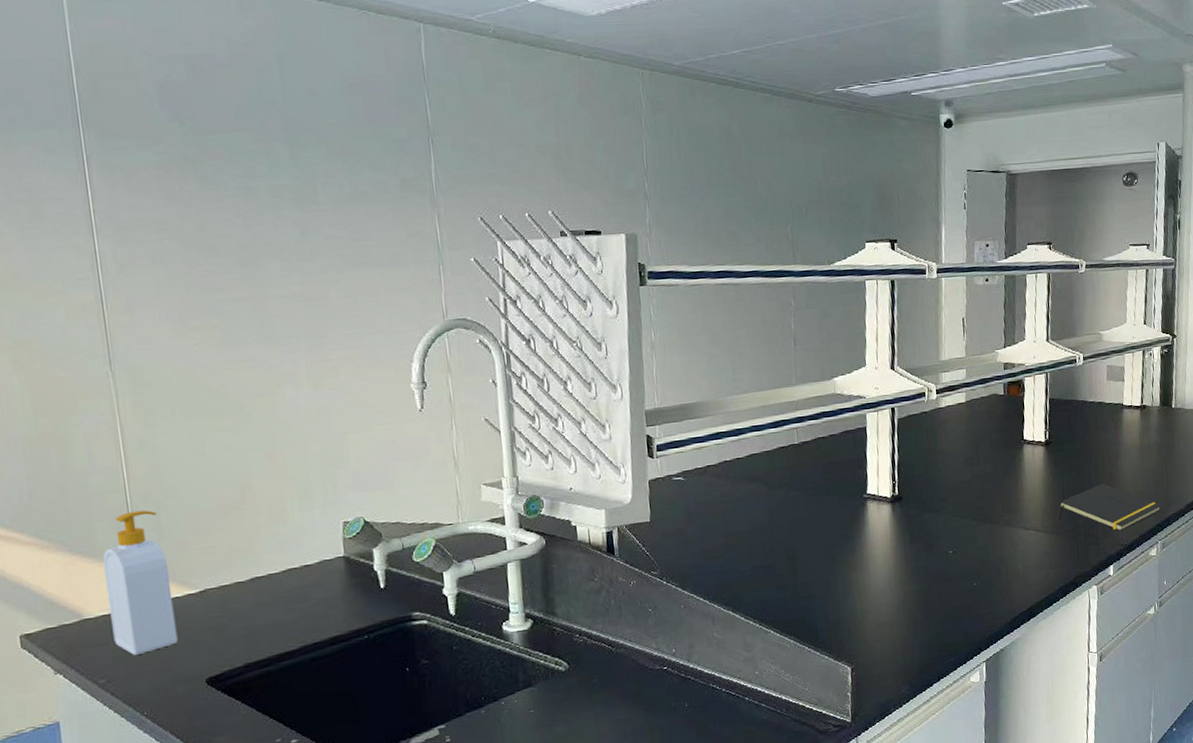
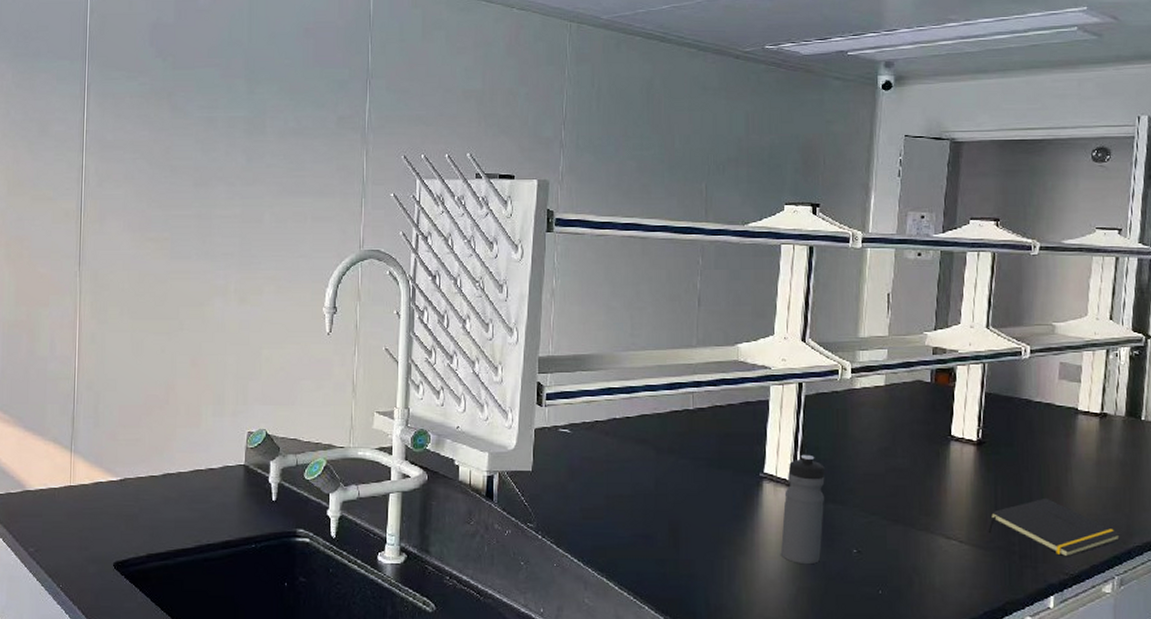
soap bottle: present [103,510,178,656] -> none [46,398,99,531]
water bottle: none [887,472,923,571] -> present [781,454,825,565]

